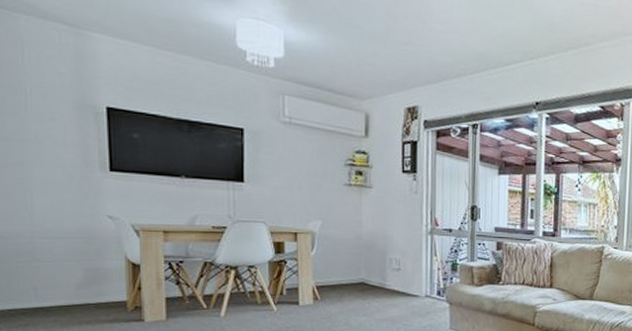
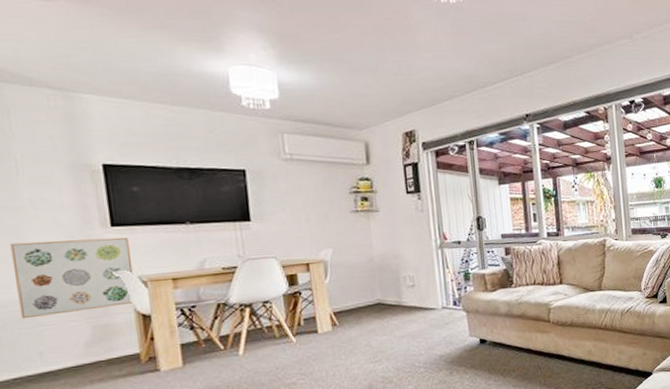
wall art: none [15,176,127,253] -> present [10,237,134,319]

